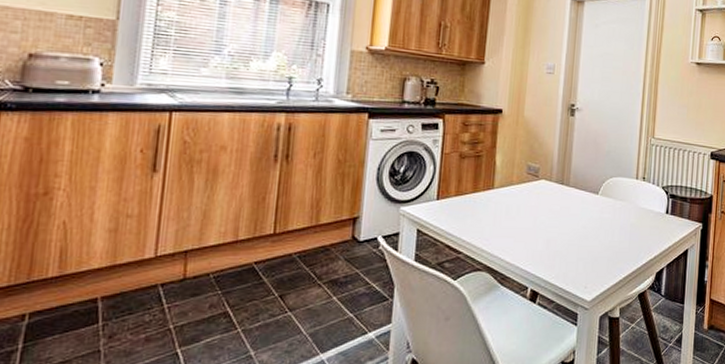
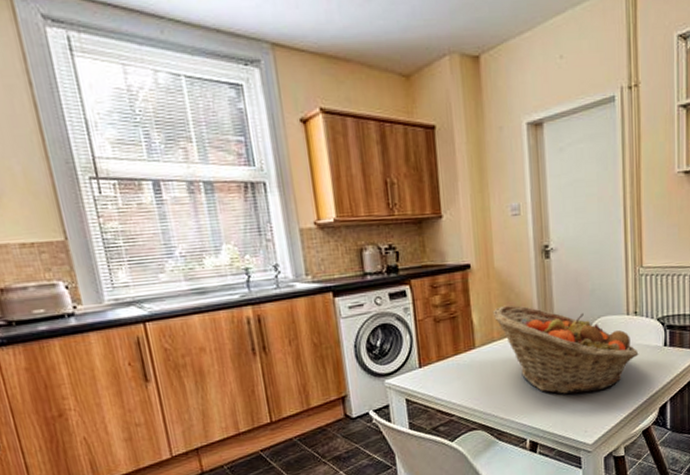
fruit basket: none [515,152,643,248] -> present [492,305,639,395]

